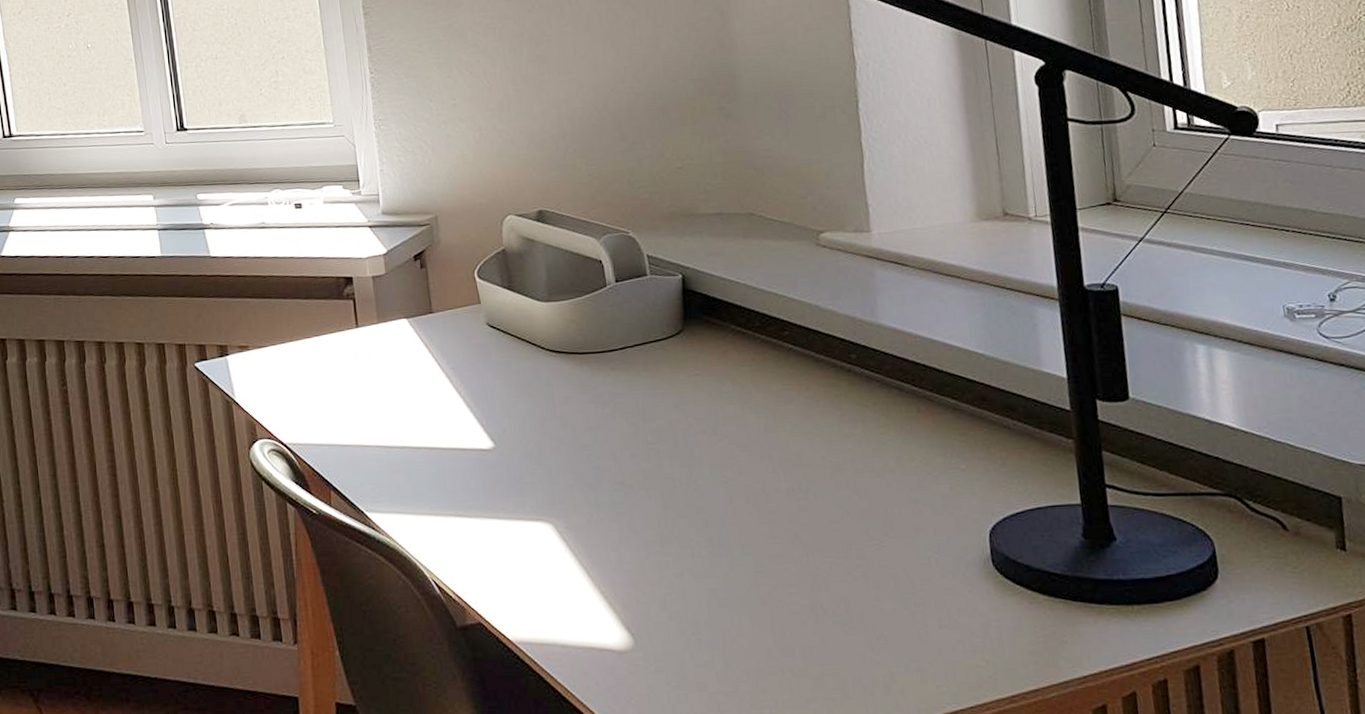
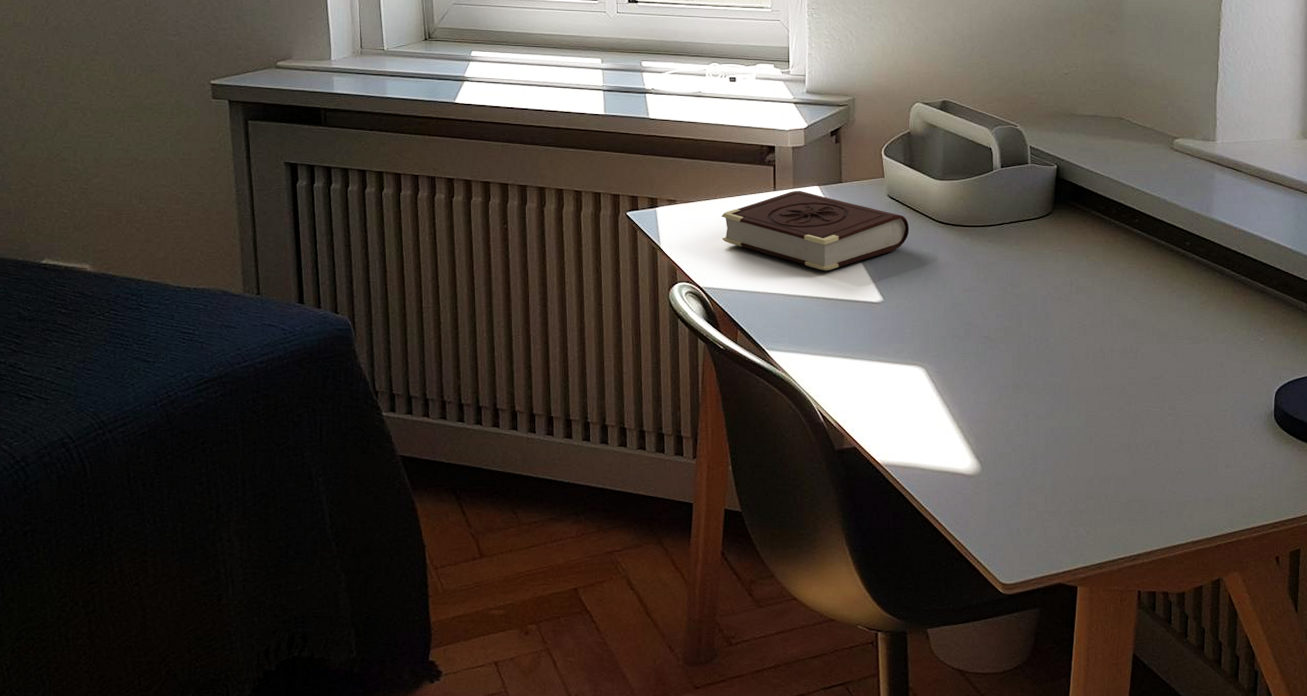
book: none [299,325,517,417] -> present [721,190,910,271]

